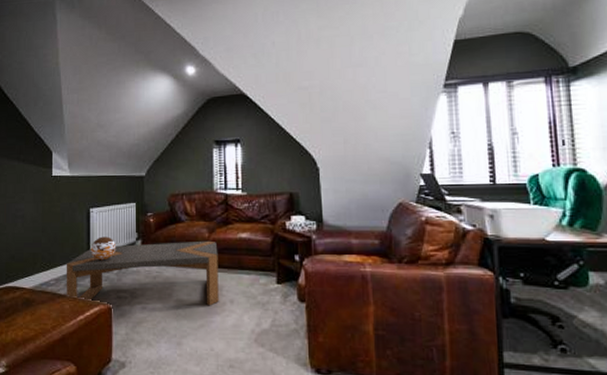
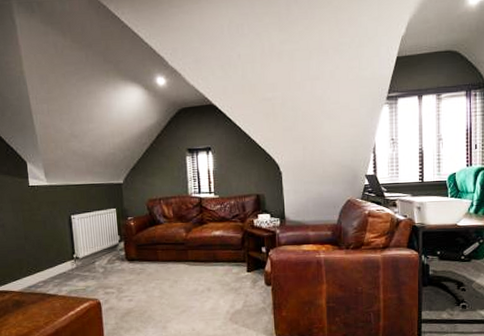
coffee table: present [66,240,219,306] -> none [52,239,198,297]
decorative sphere: present [90,236,117,261] -> none [75,240,101,262]

